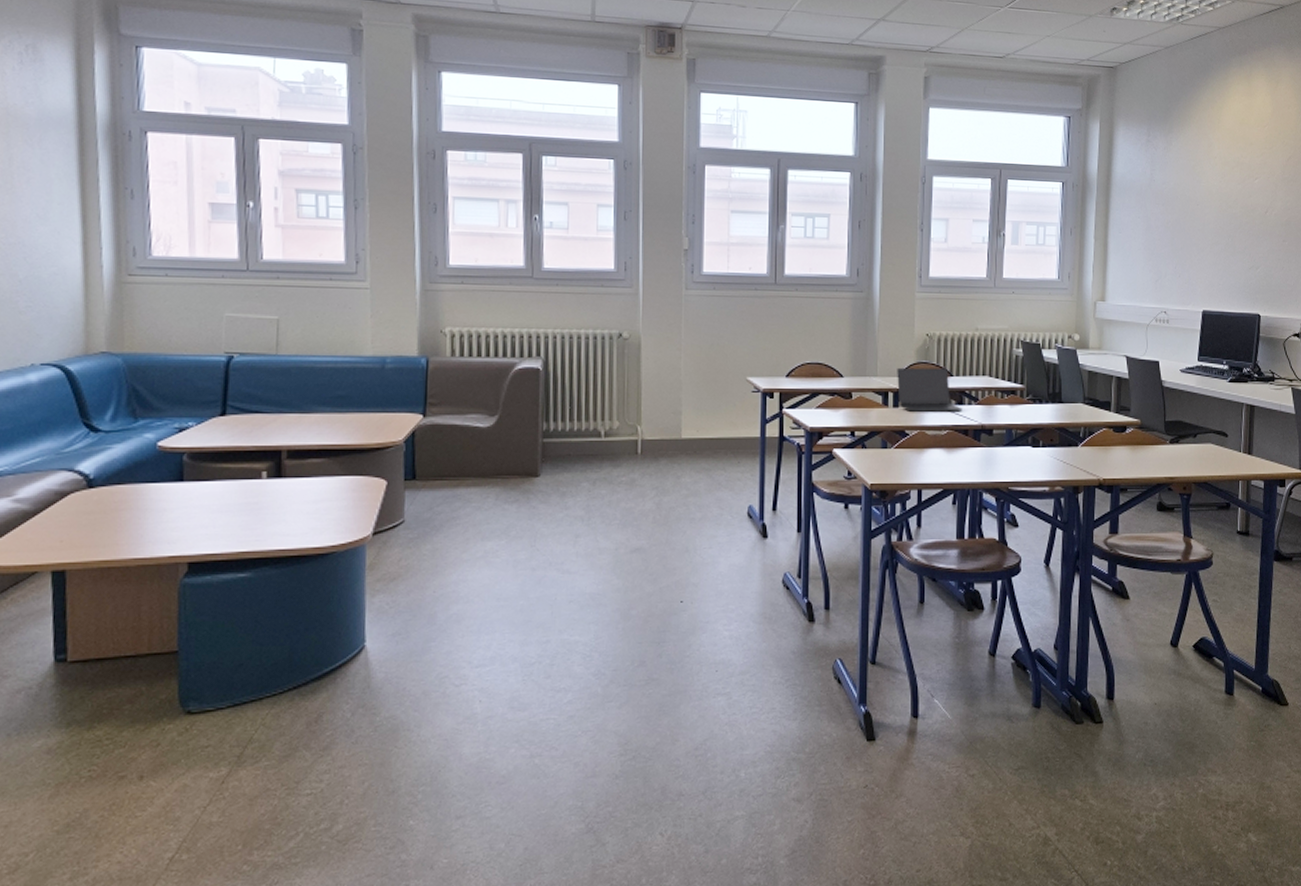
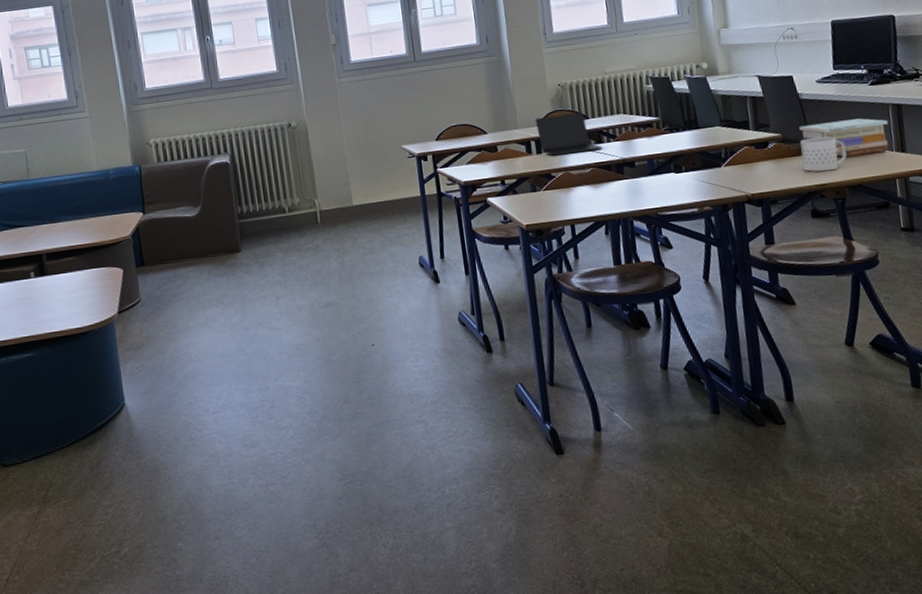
mug: none [1156,428,1198,464] -> present [800,136,847,172]
books: none [1158,414,1241,454] -> present [799,118,889,158]

